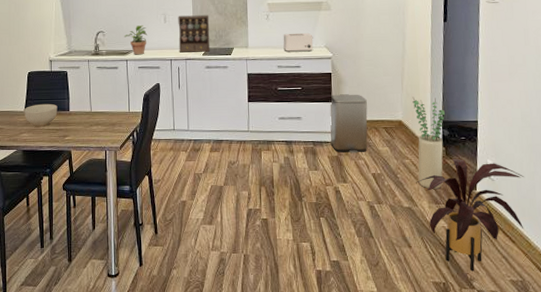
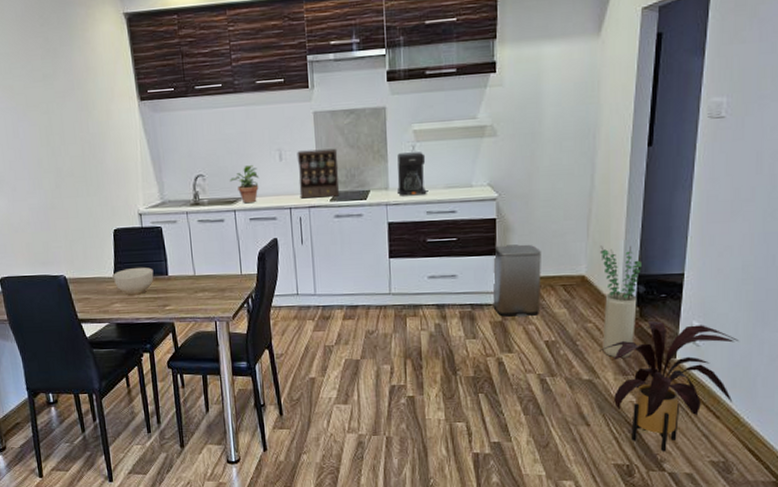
coffee maker: none [255,20,278,53] -> present [397,152,427,196]
toaster: present [283,32,313,52] -> none [433,167,473,194]

